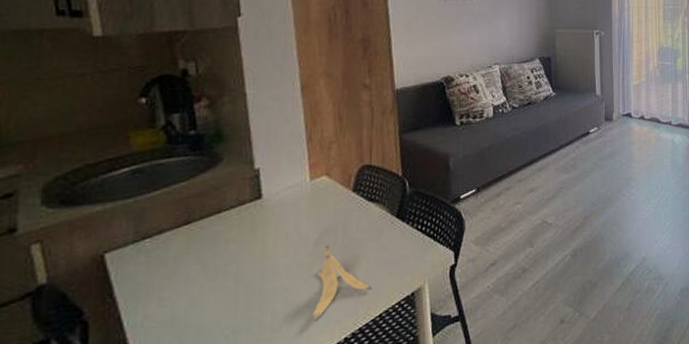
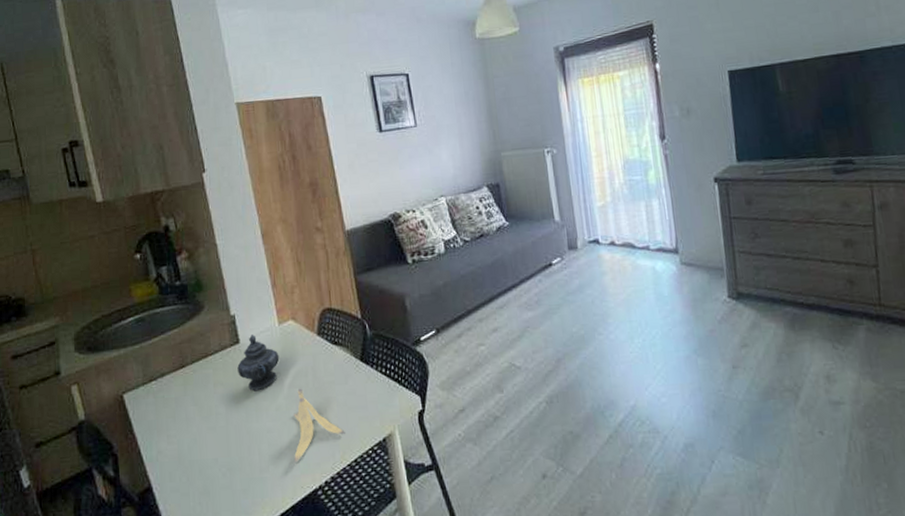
teapot: none [256,189,307,249] -> present [237,333,280,392]

